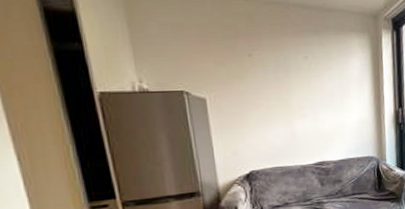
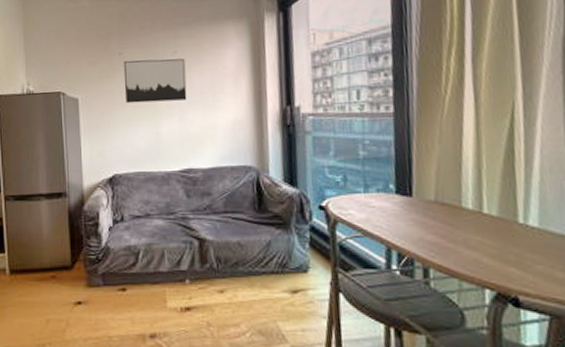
wall art: none [254,62,318,104] -> present [123,58,187,104]

